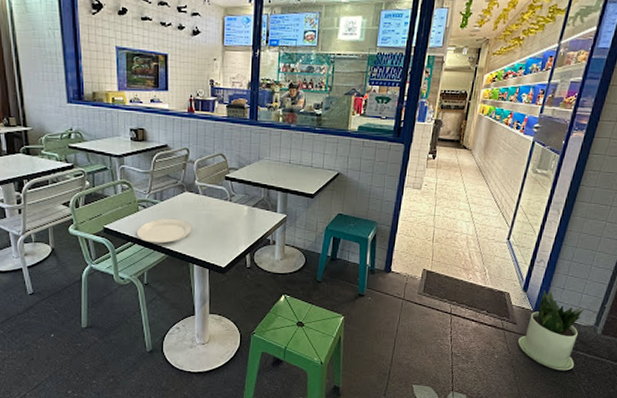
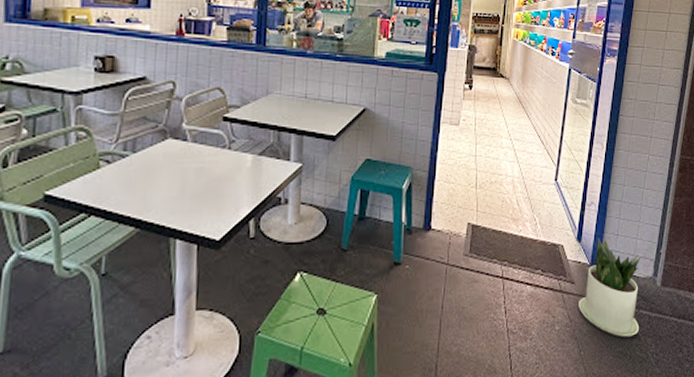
plate: present [136,218,192,244] -> none [93,176,176,213]

